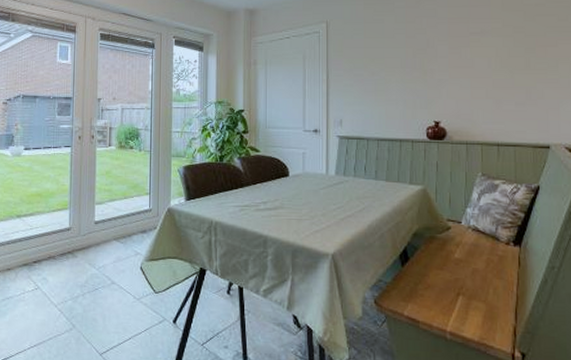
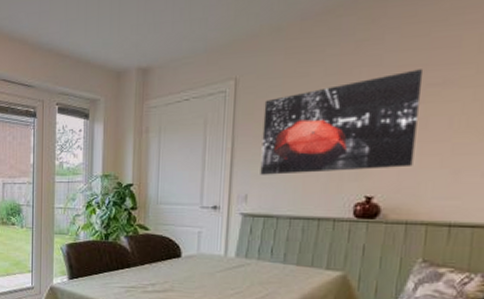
wall art: none [351,21,467,103] -> present [260,69,424,175]

